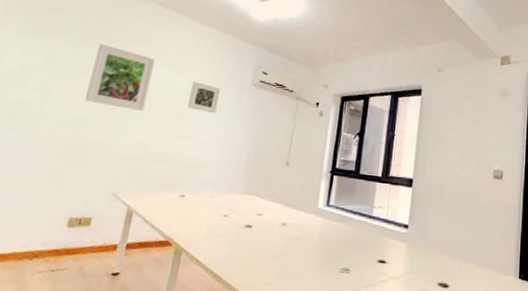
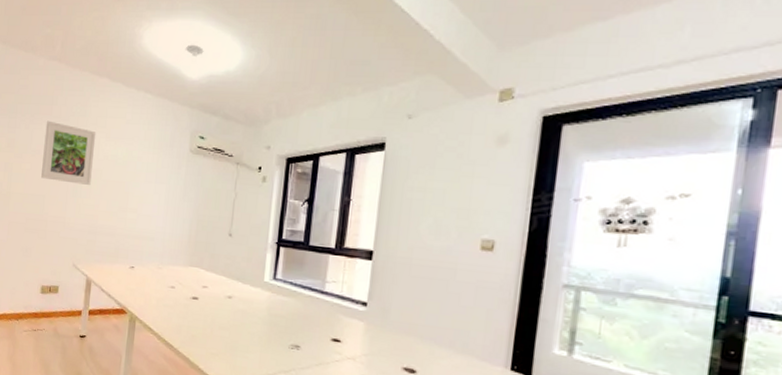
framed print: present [187,81,221,114] -> none [129,152,159,185]

